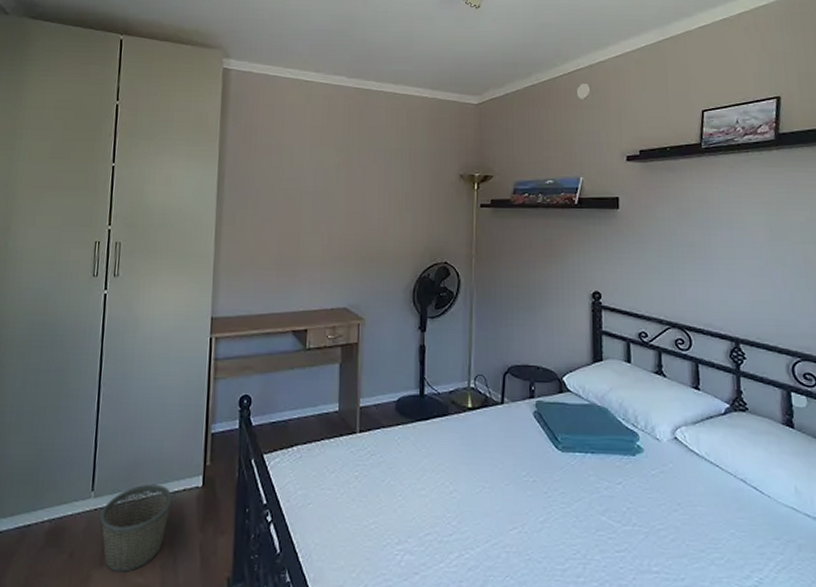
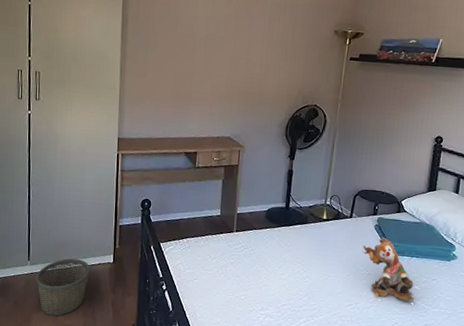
stuffed animal: none [522,428,598,519] -> present [362,238,415,303]

